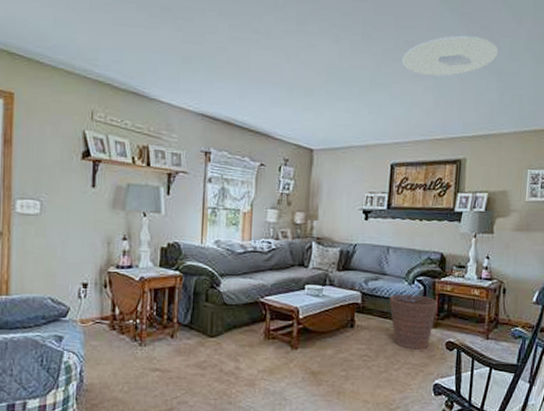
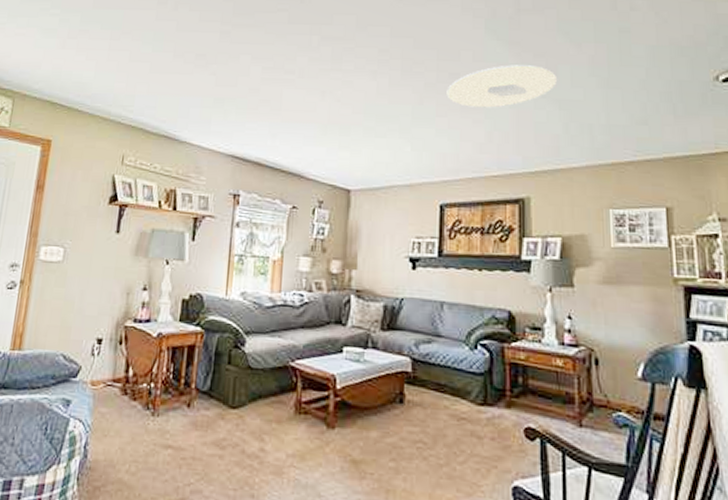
basket: present [389,294,438,350] -> none [446,361,509,437]

